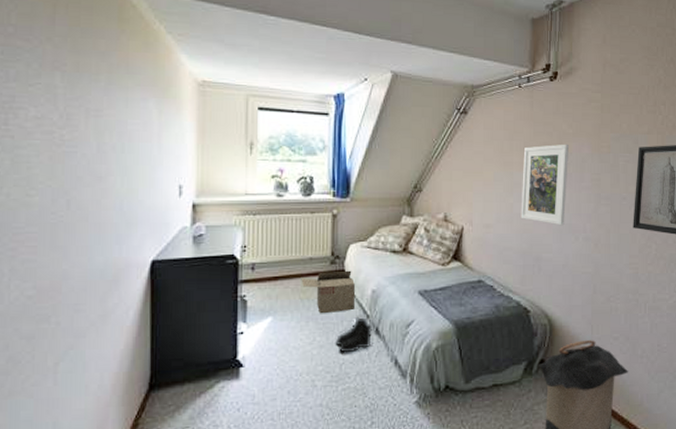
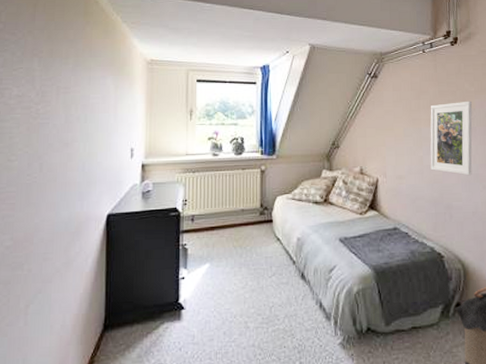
cardboard box: present [301,270,356,314] -> none [234,220,283,261]
boots: present [335,316,373,353] -> none [265,262,299,297]

